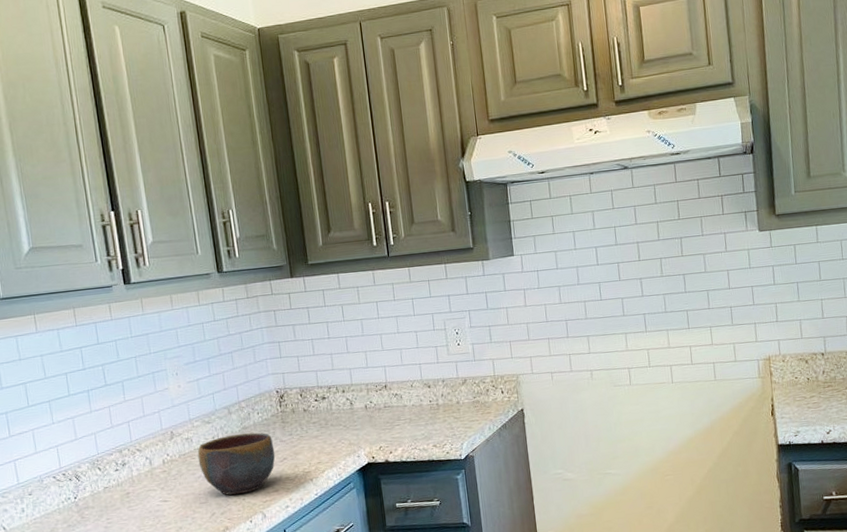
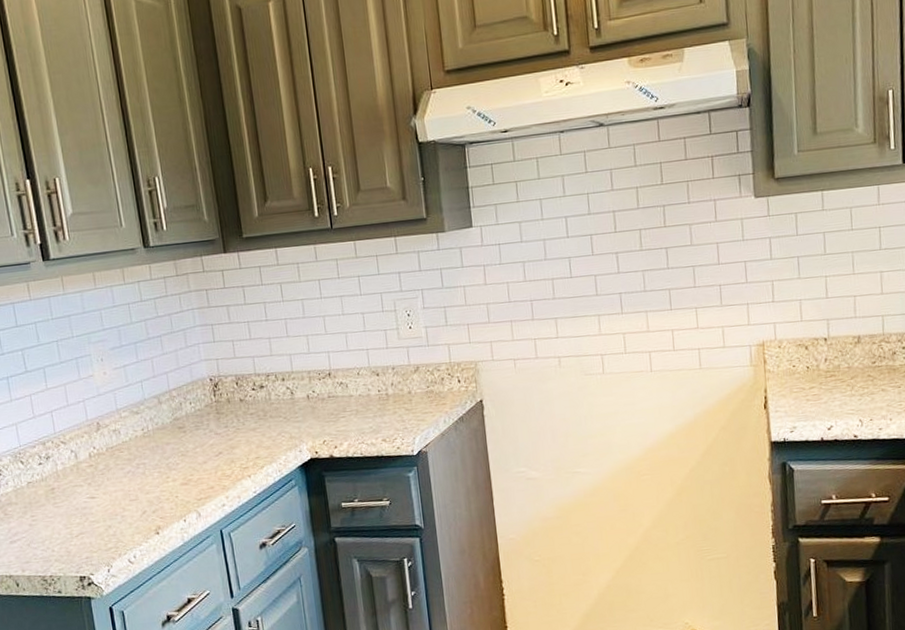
bowl: present [197,432,275,495] -> none [126,424,210,492]

